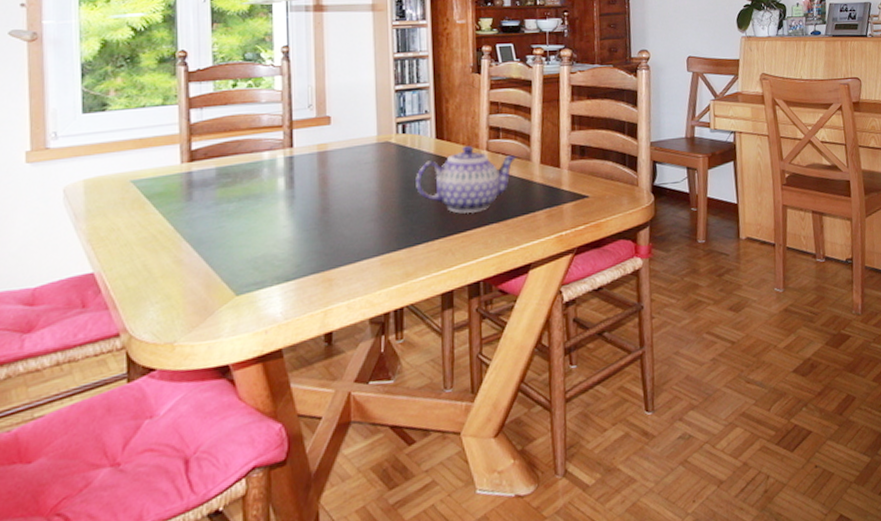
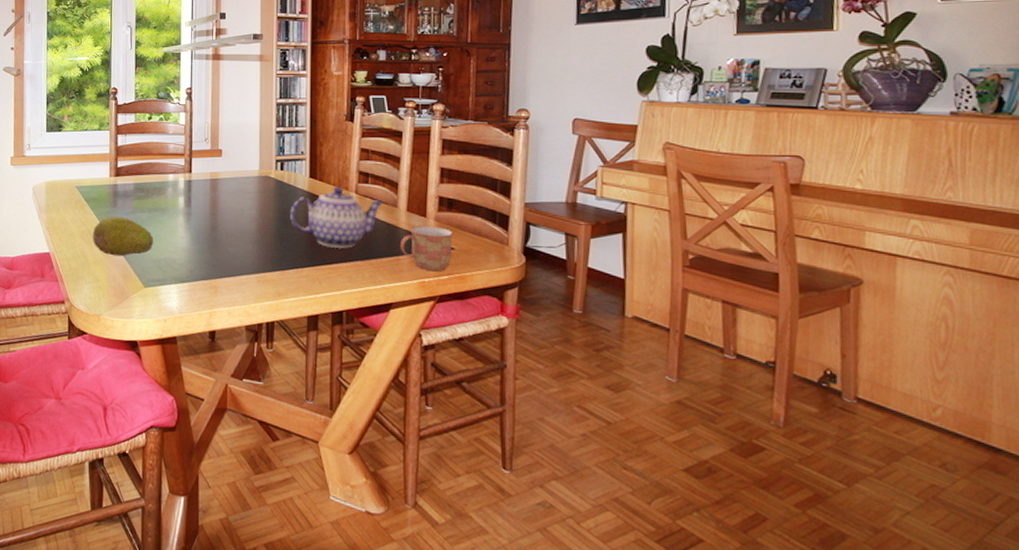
fruit: none [158,211,247,263] -> present [92,216,154,256]
mug: none [535,176,587,223] -> present [399,226,454,272]

